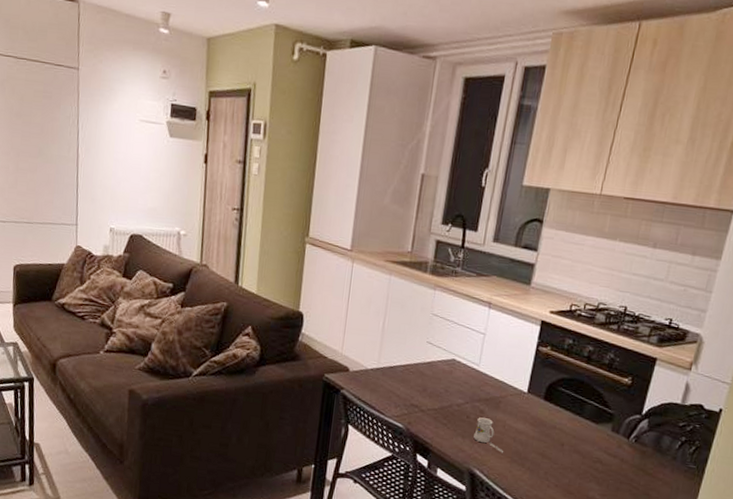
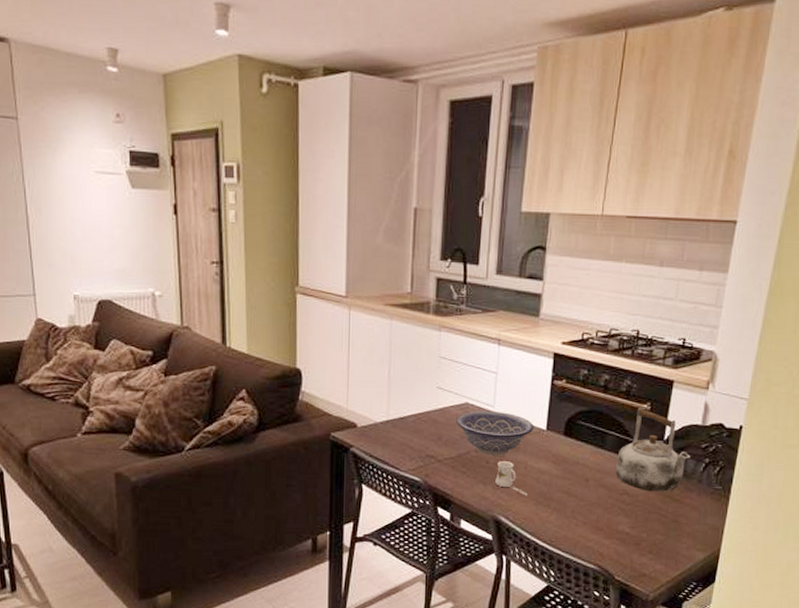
decorative bowl: none [442,367,516,413] -> present [456,410,534,456]
kettle: none [591,380,667,465] -> present [616,407,691,492]

